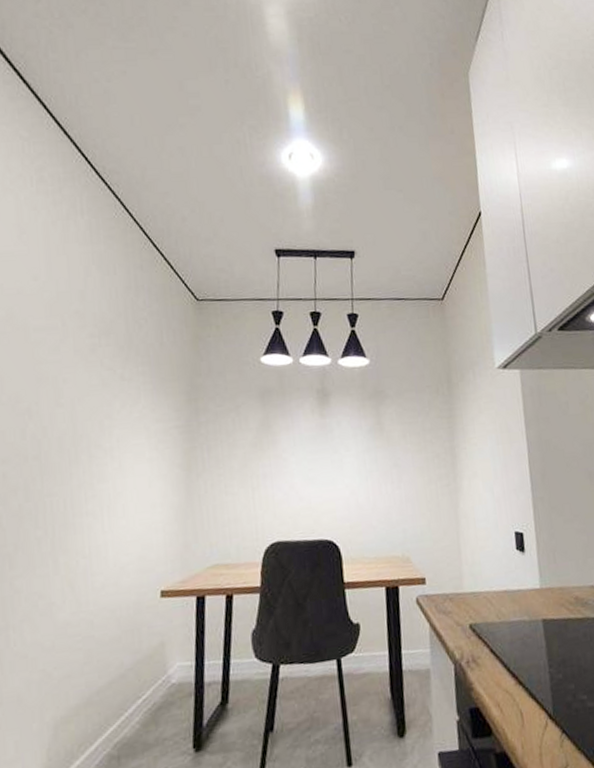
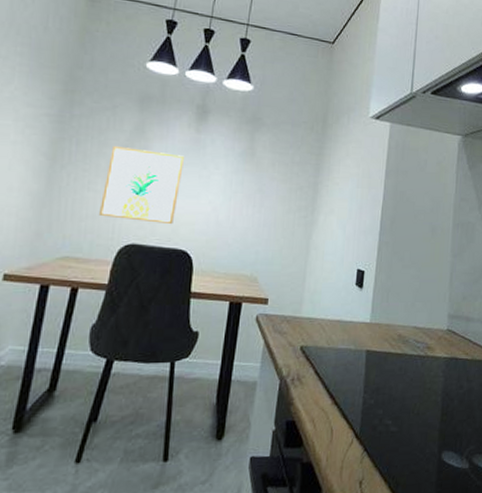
wall art: none [239,443,315,519] -> present [98,145,185,225]

